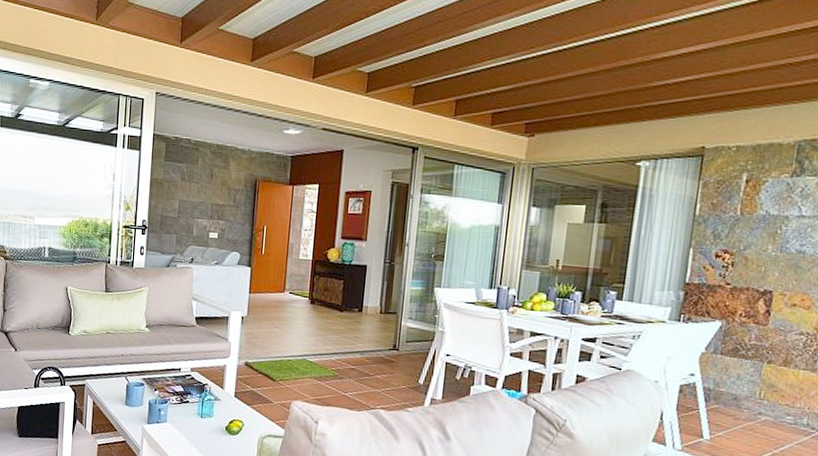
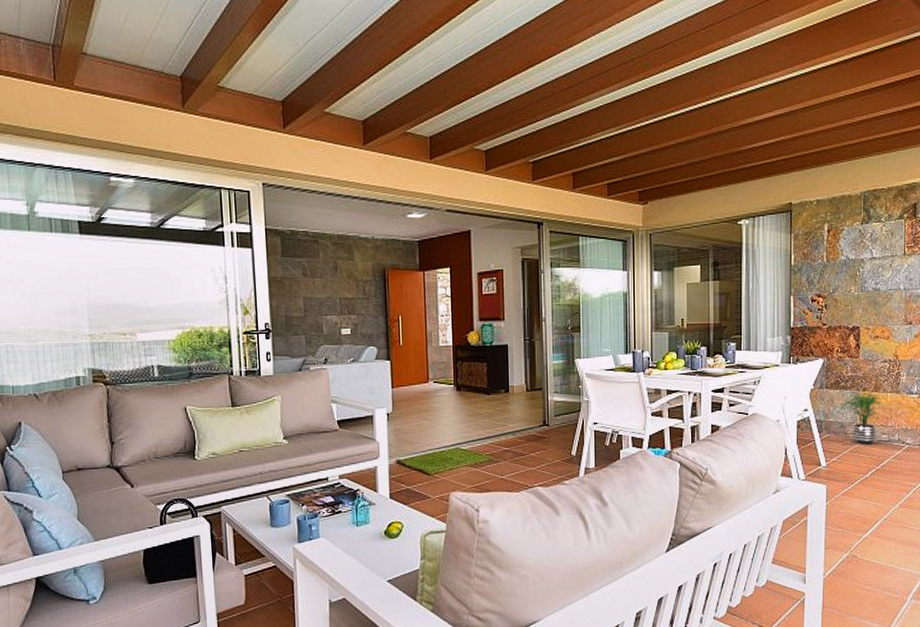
potted plant: none [738,364,793,424] -> present [842,392,883,445]

